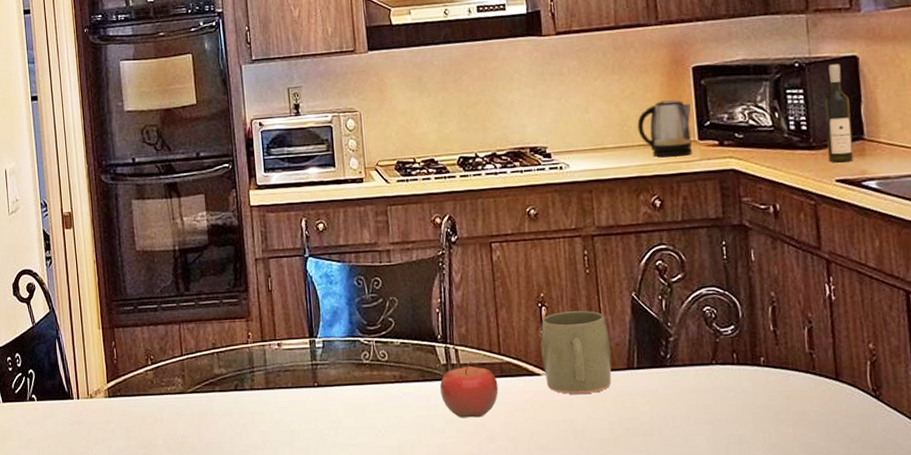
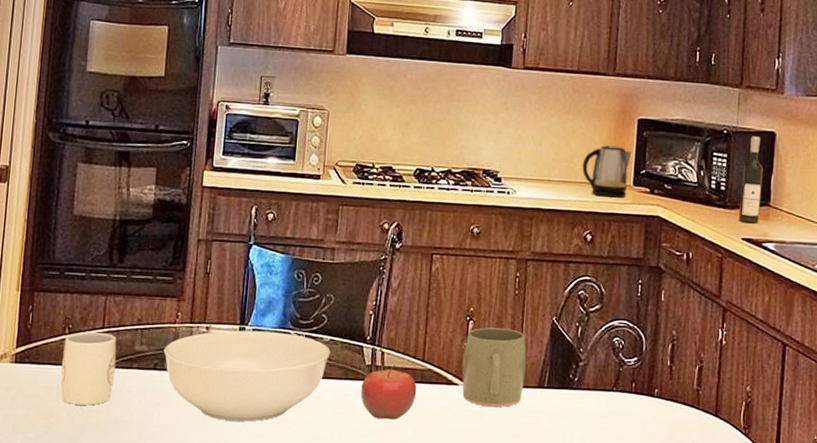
mug: none [149,359,201,432] -> present [61,332,117,406]
bowl: none [241,341,403,434] -> present [163,330,331,422]

